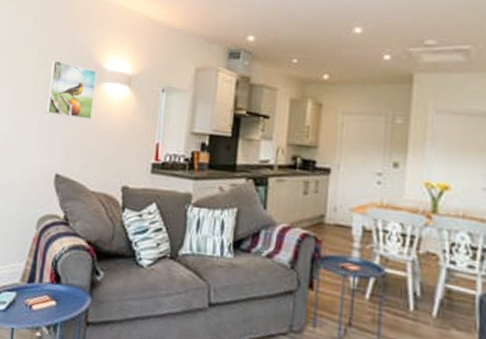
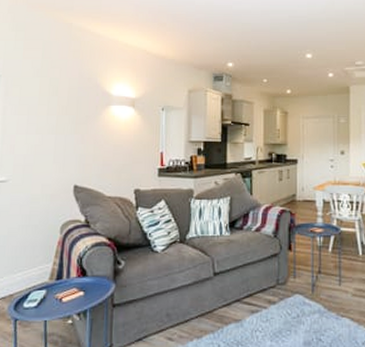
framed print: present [45,60,97,119] -> none [60,89,105,137]

